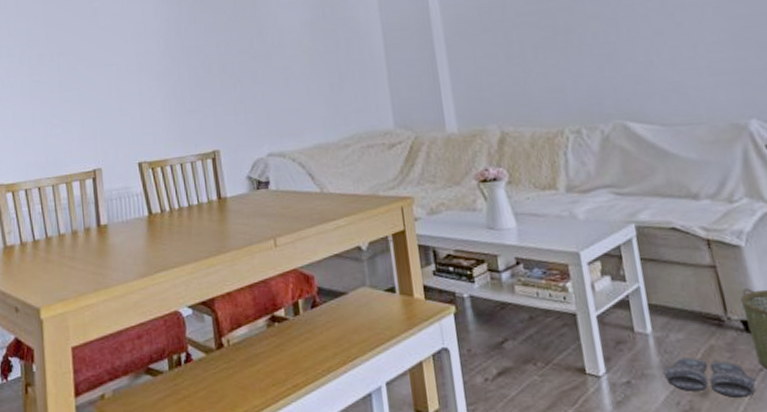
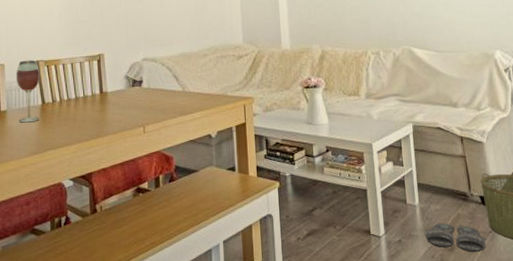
wineglass: none [115,161,147,239] -> present [16,60,41,123]

